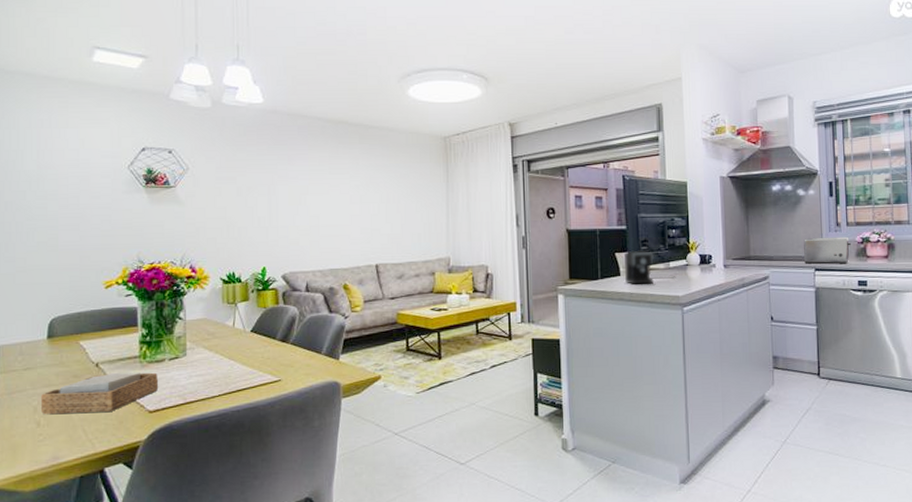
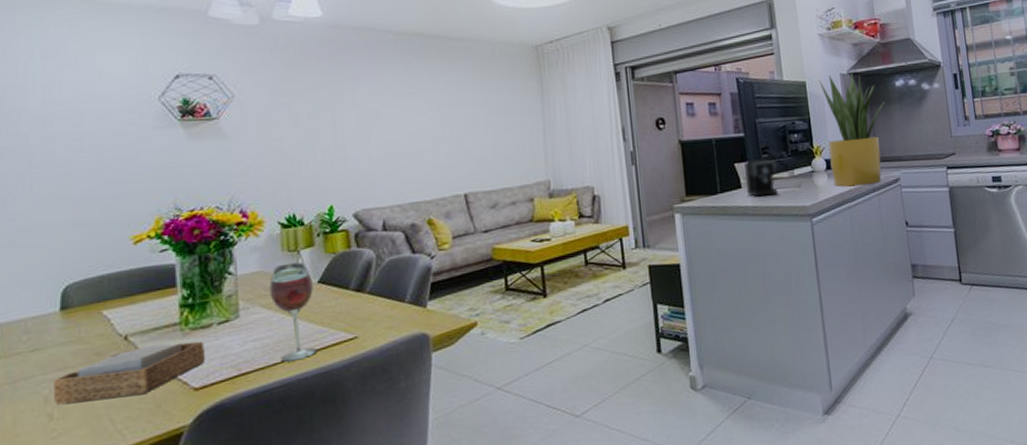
wineglass: none [211,313,247,396] -> present [269,262,316,362]
planter: none [699,174,761,281] -> present [819,70,885,187]
toaster: present [803,236,852,265] -> none [932,130,982,163]

